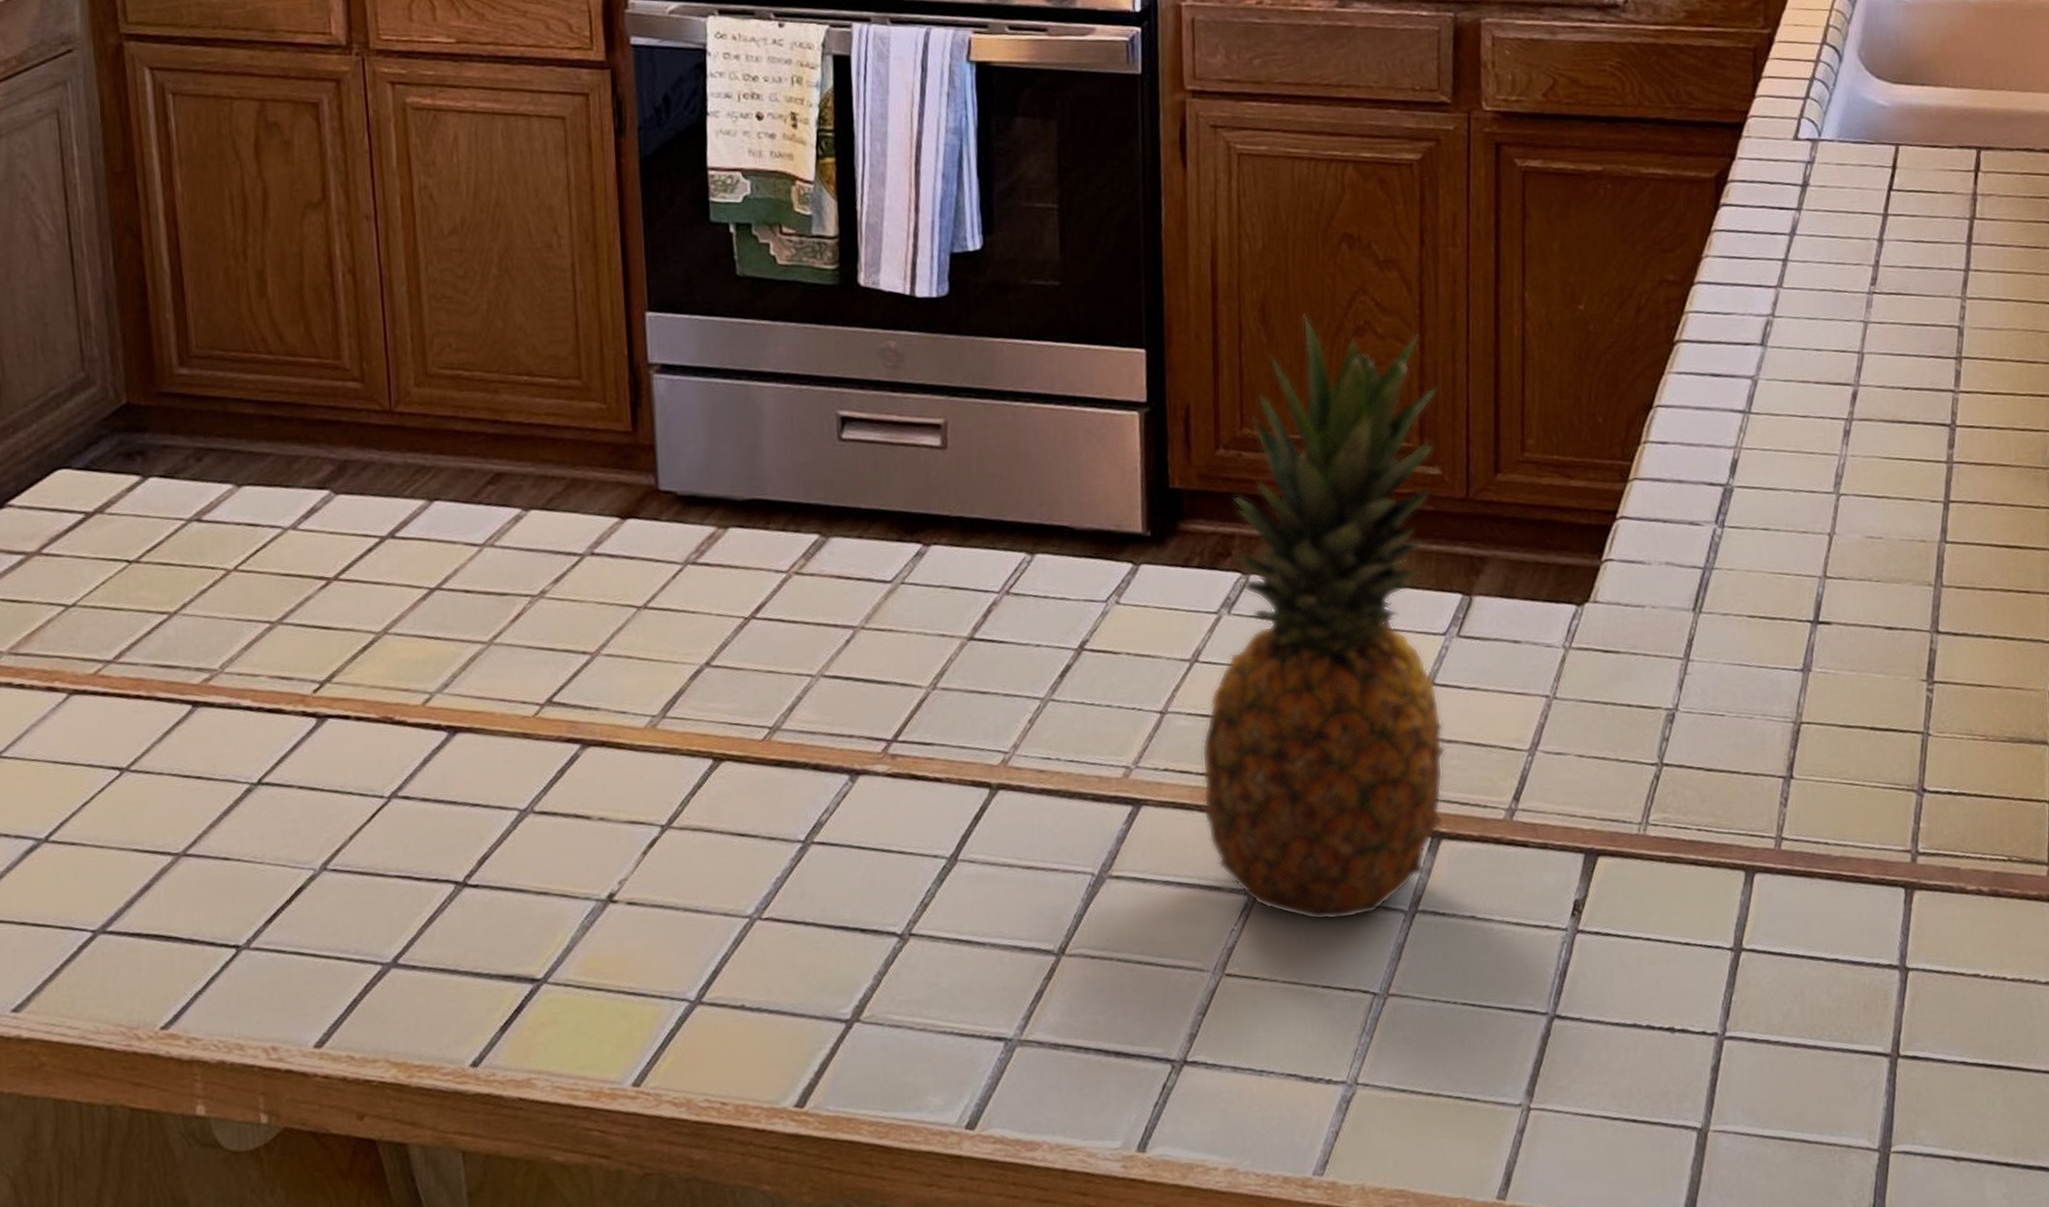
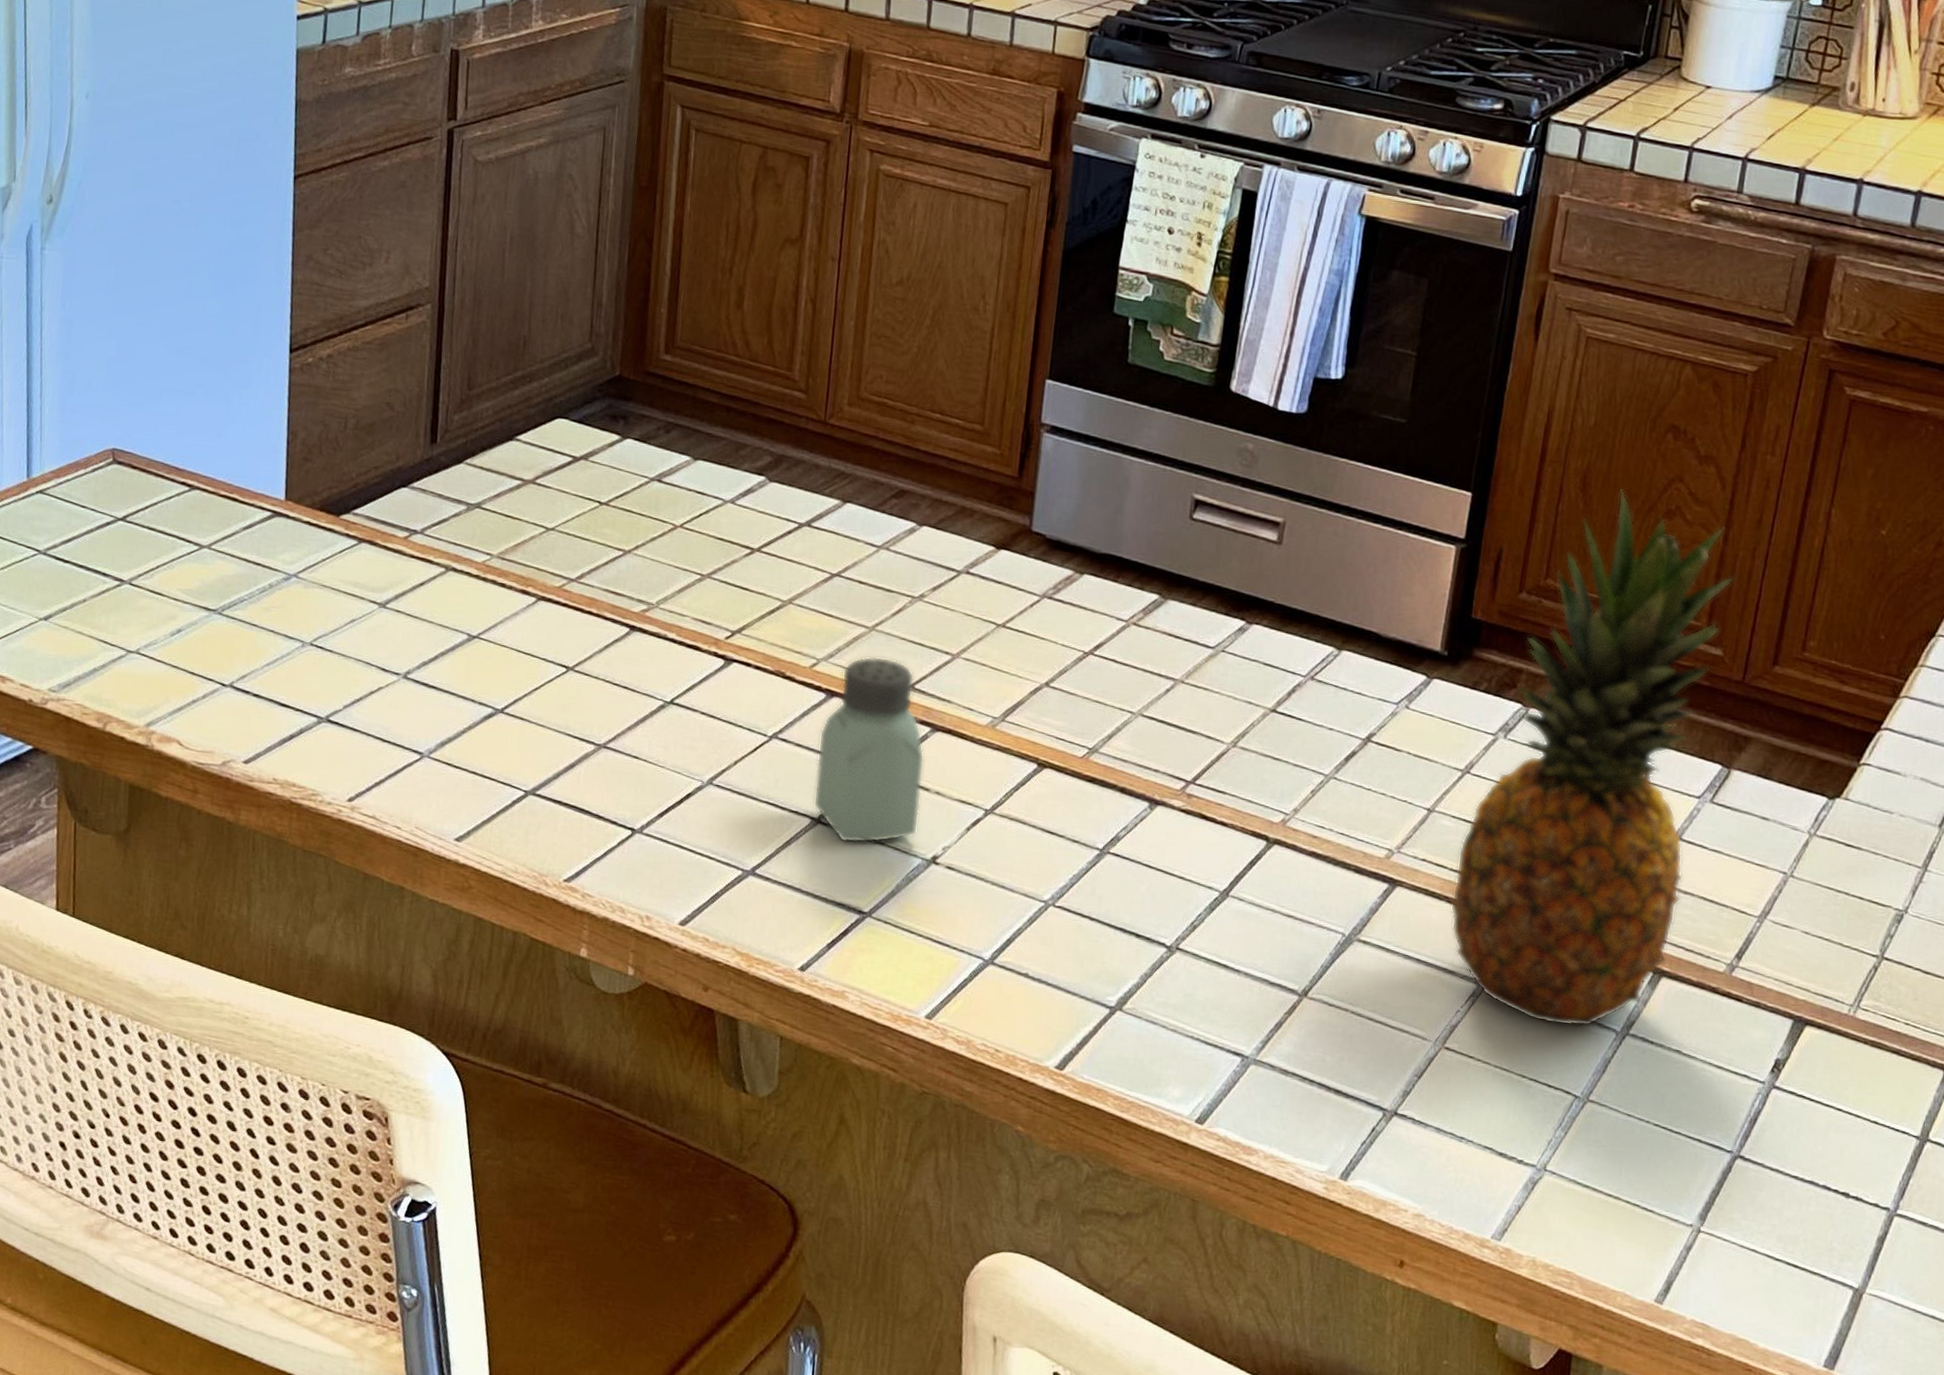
saltshaker: none [447,673,586,902] -> present [813,656,925,843]

